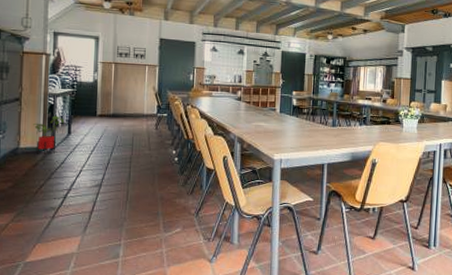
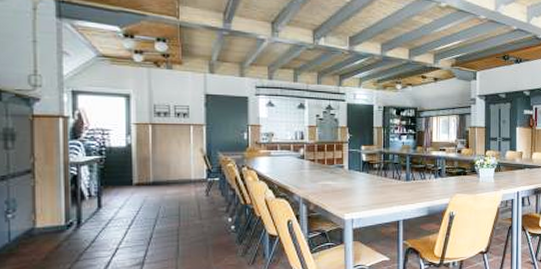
house plant: present [33,115,65,156] -> none [52,187,93,235]

